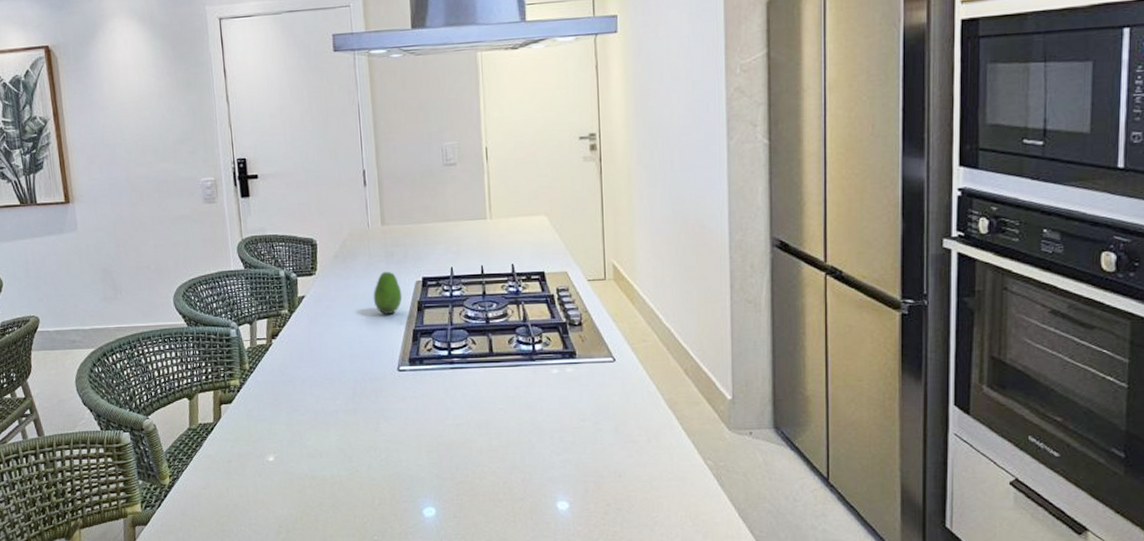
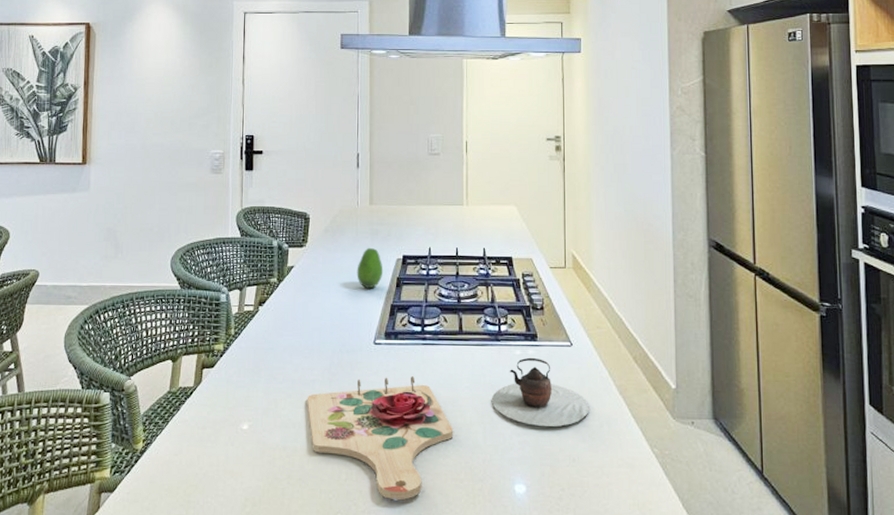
cutting board: none [332,400,490,521] -> present [307,375,454,500]
teapot: none [529,375,636,444] -> present [492,357,589,427]

